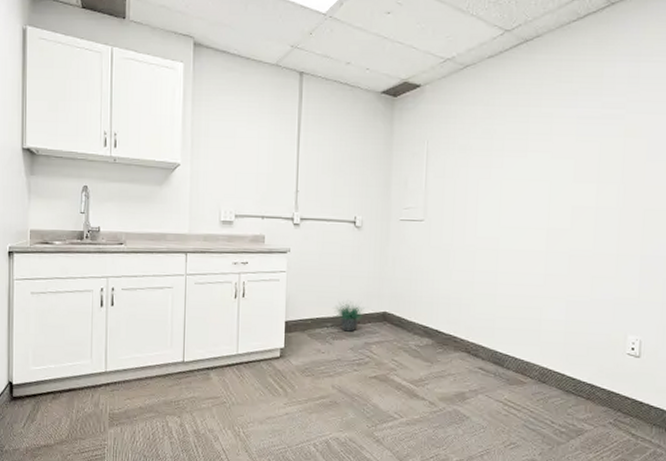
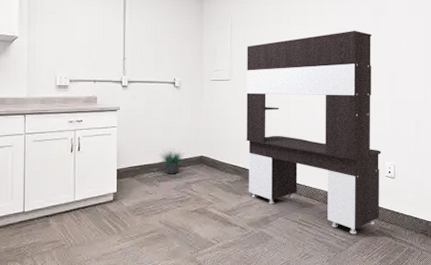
shelving unit: none [441,159,623,425] -> present [246,30,381,234]

